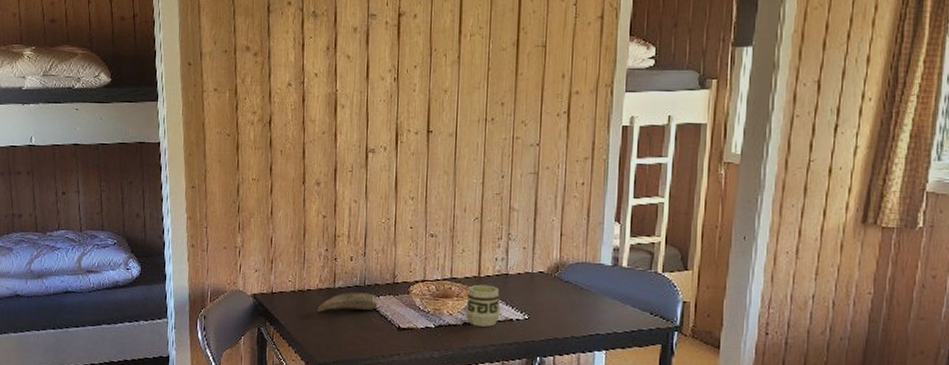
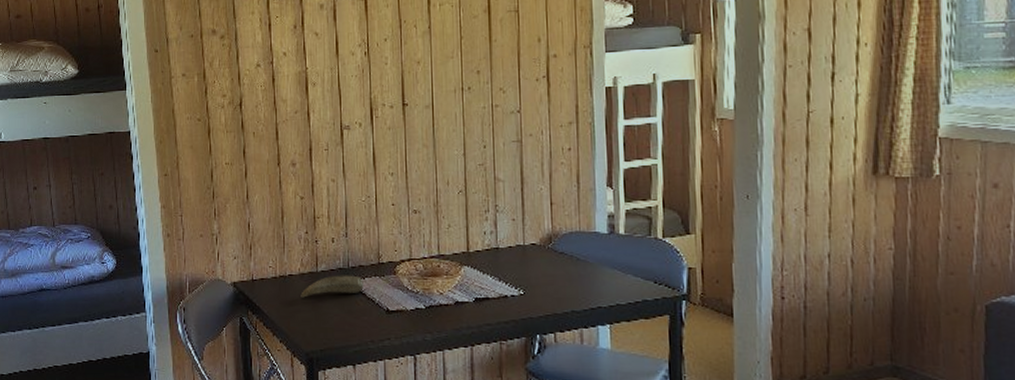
cup: present [465,284,501,327] -> none [456,260,494,305]

